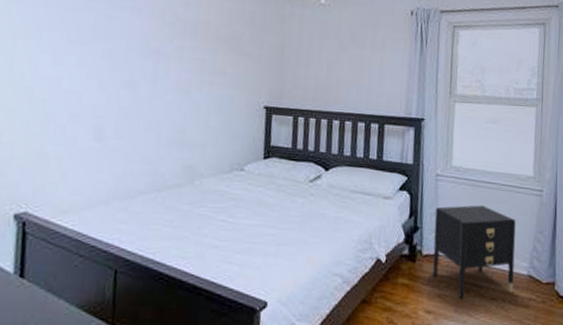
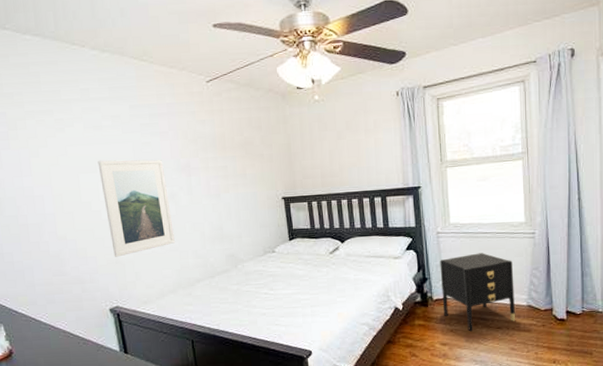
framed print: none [37,26,129,149] -> present [97,159,175,257]

